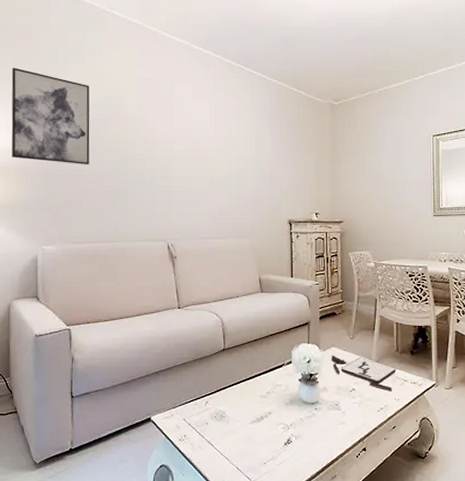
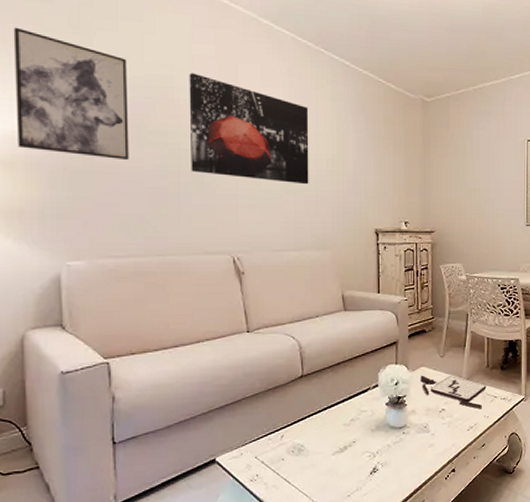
wall art: none [135,93,231,181] -> present [189,72,309,185]

